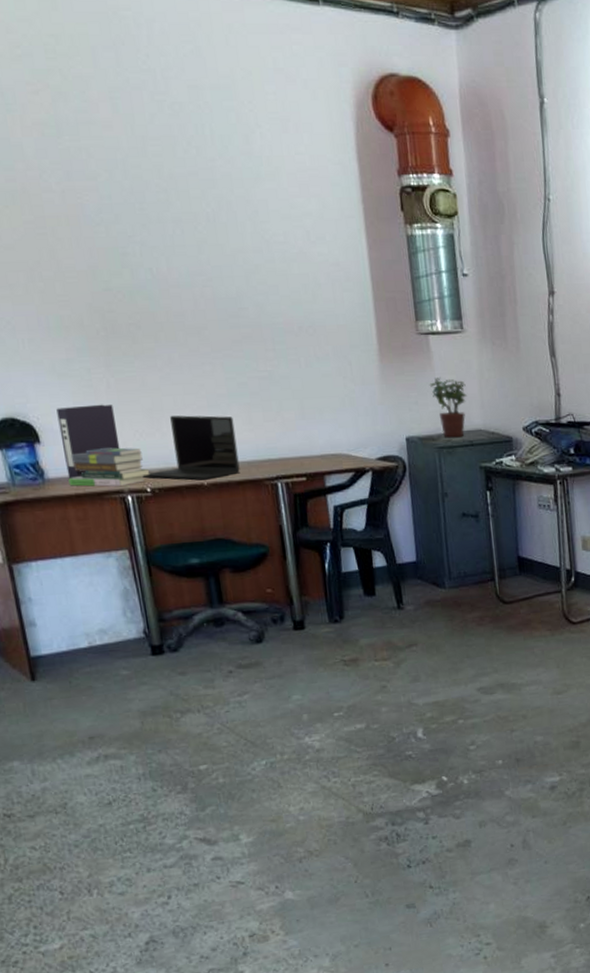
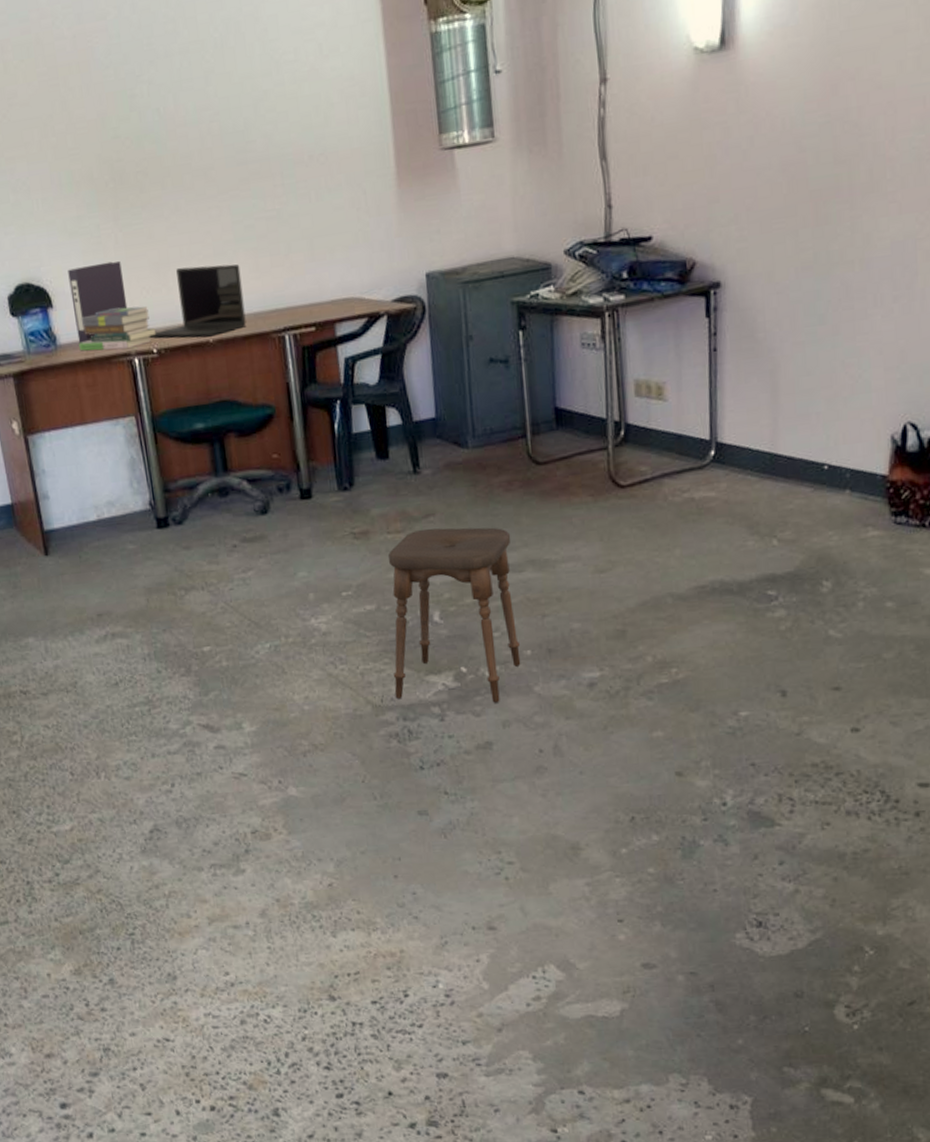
stool: none [375,656,494,806] -> present [387,527,521,703]
potted plant: present [429,376,467,439] -> none [453,197,497,271]

